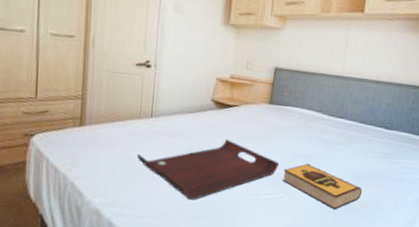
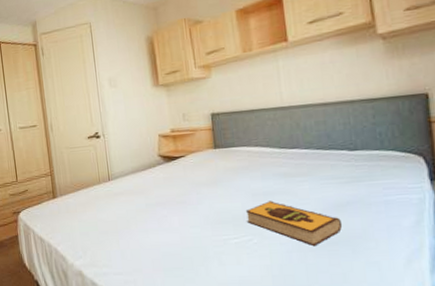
serving tray: present [137,139,280,200] -> none [104,189,240,253]

